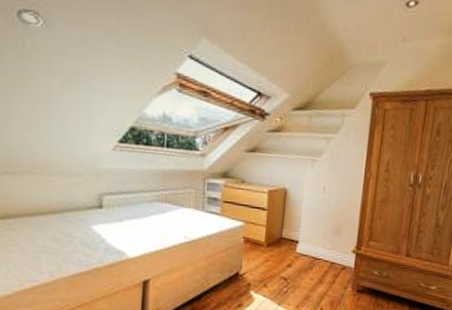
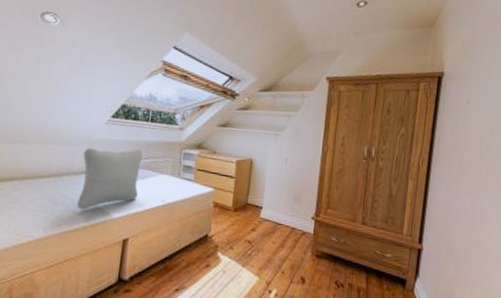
pillow: none [86,179,160,249] -> present [77,148,144,209]

